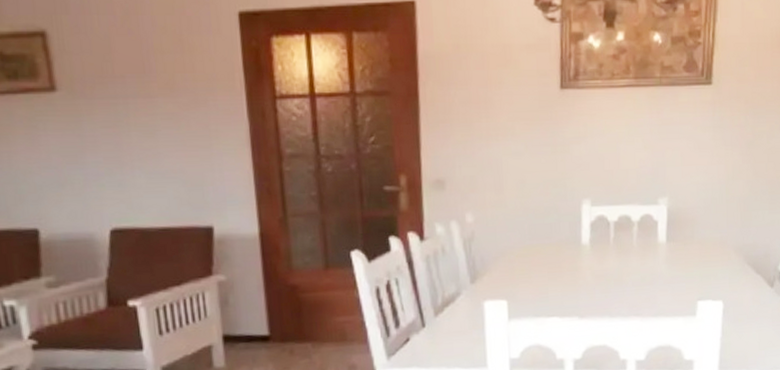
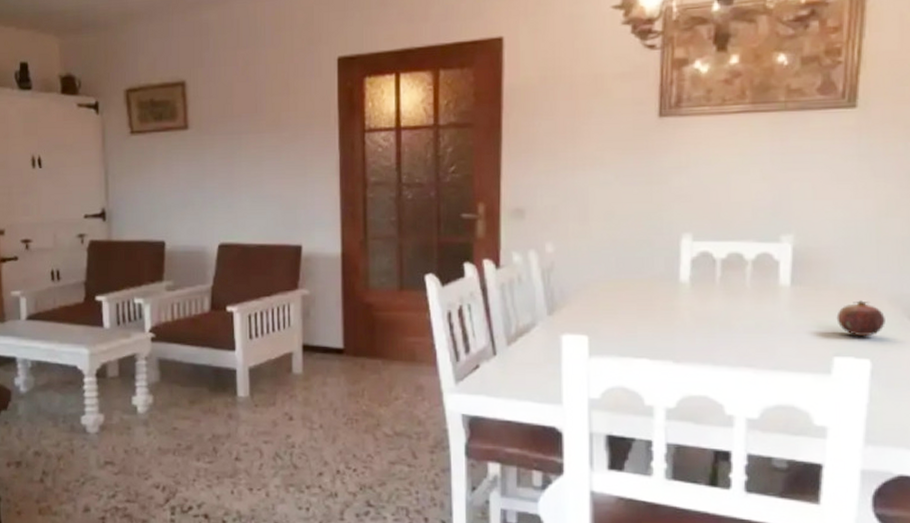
fruit: none [699,252,733,282] -> present [836,300,885,336]

